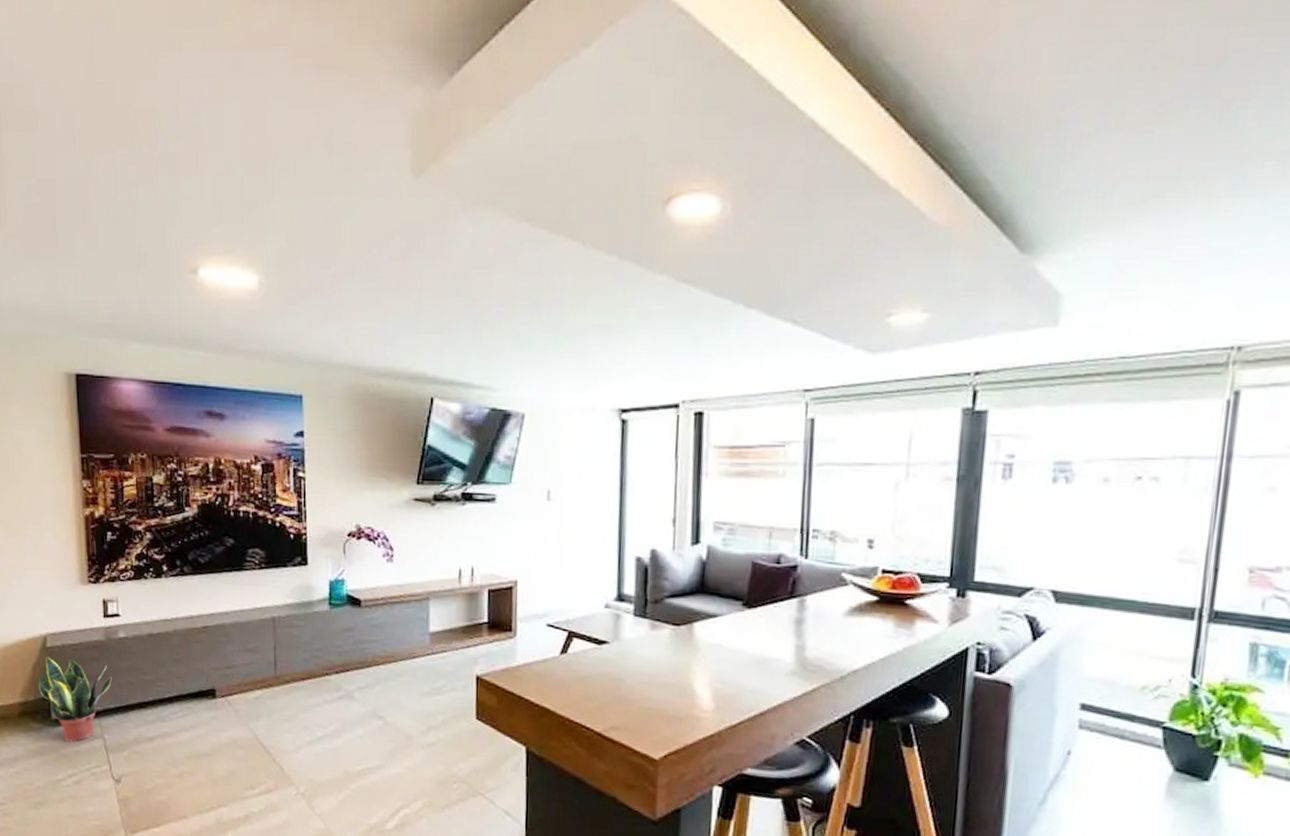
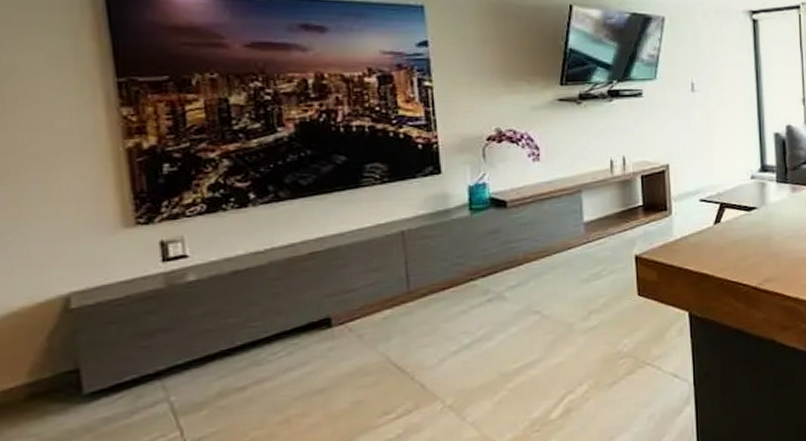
potted plant: present [38,656,112,742] -> none [58,317,179,417]

